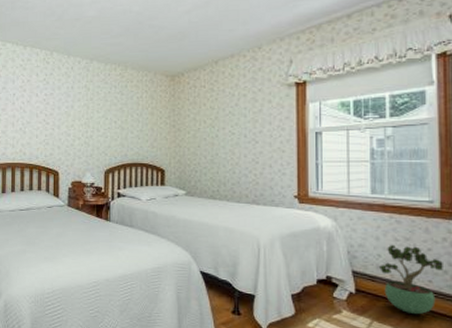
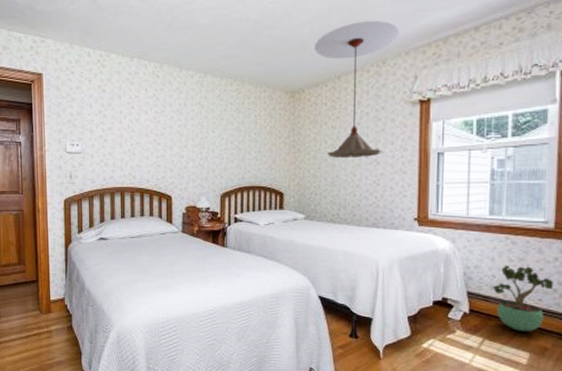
ceiling light fixture: none [193,10,274,138] -> present [315,20,400,159]

